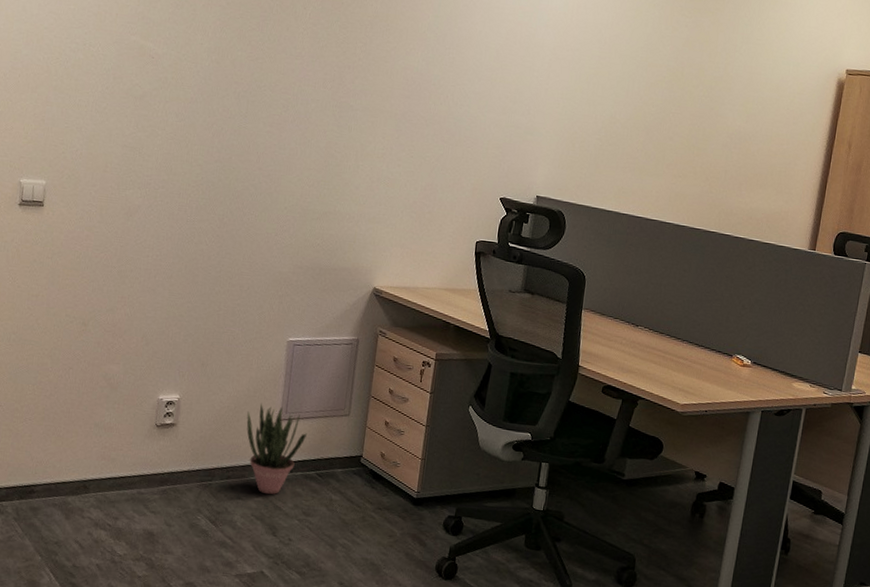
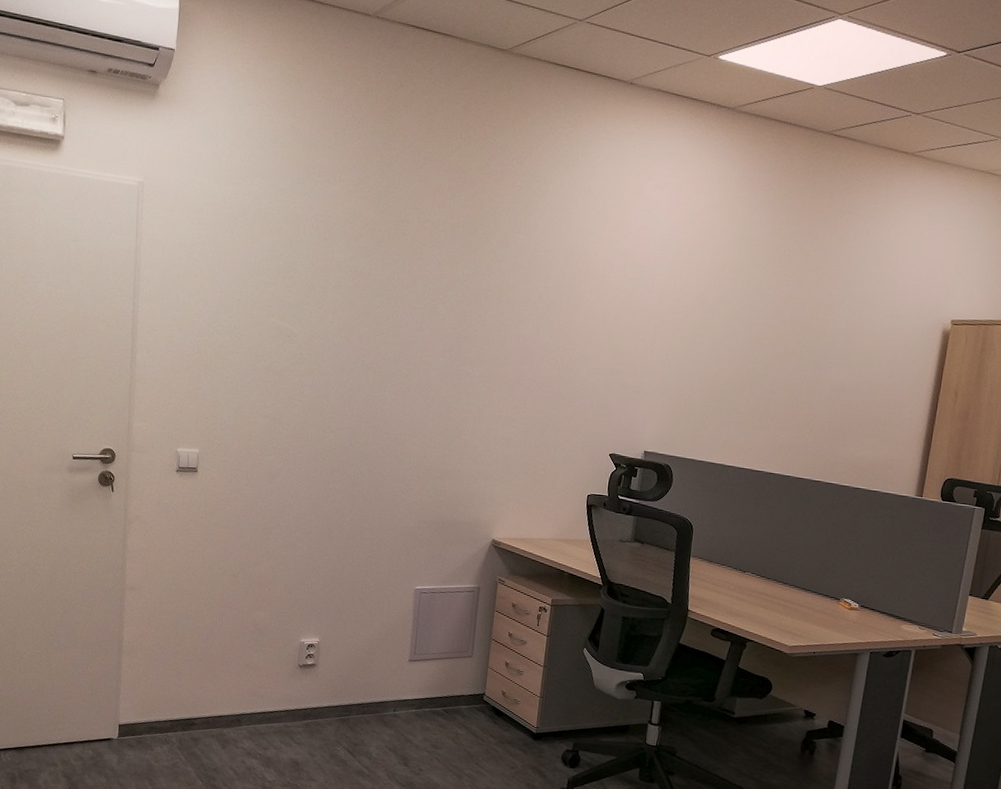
potted plant: present [246,403,307,495] -> none [379,645,434,729]

